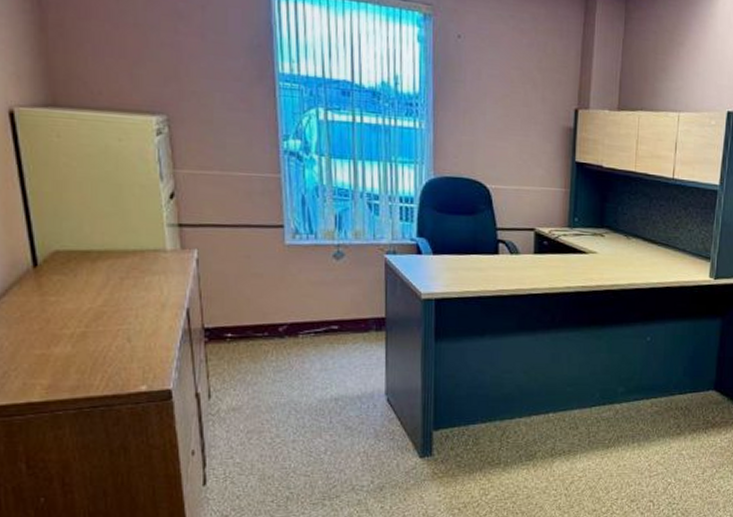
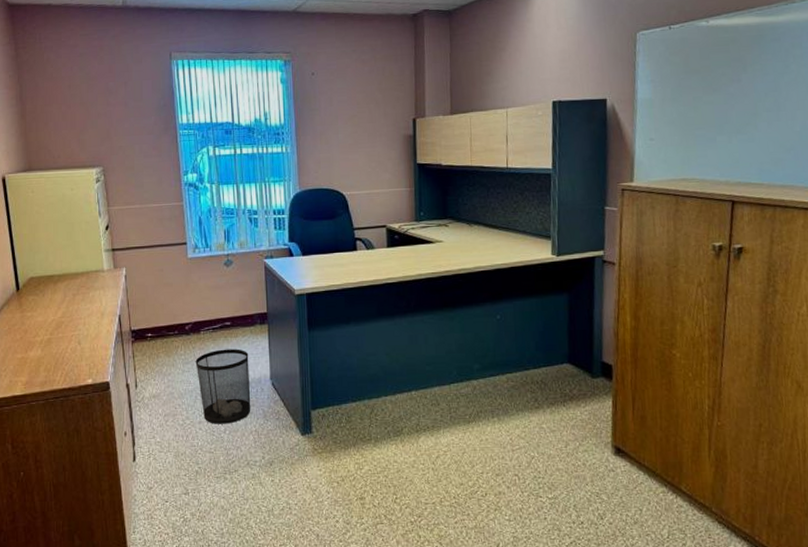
waste bin: none [290,357,360,444] -> present [195,349,251,424]

